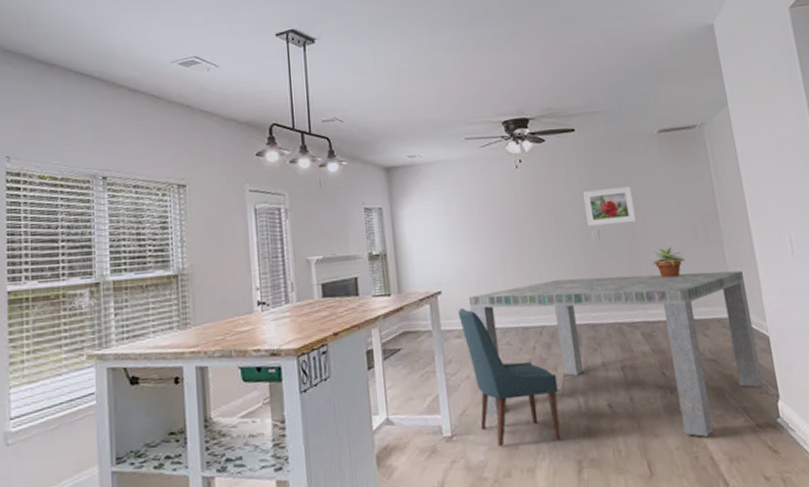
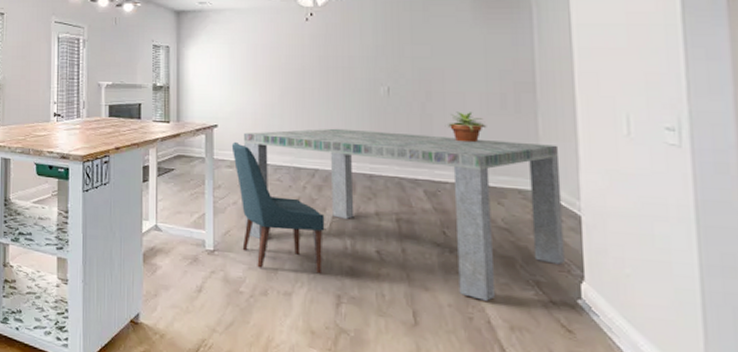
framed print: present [582,186,636,226] -> none [376,47,433,84]

